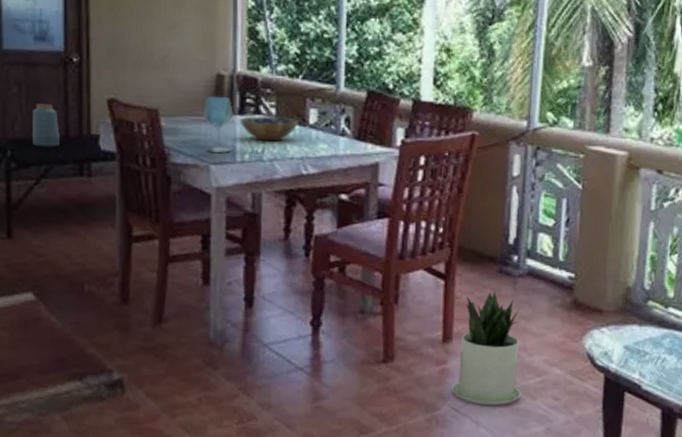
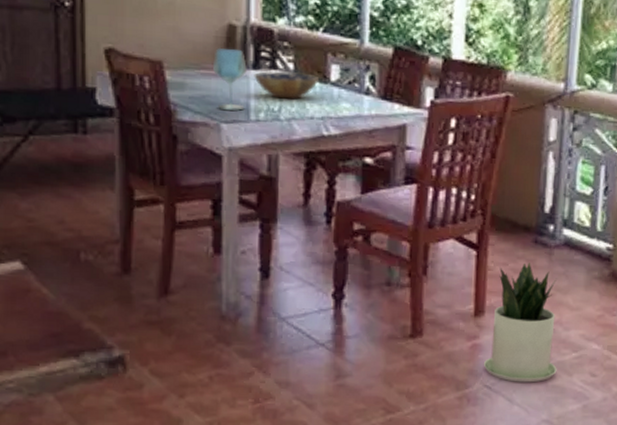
vase: present [33,103,61,148] -> none [19,51,52,102]

